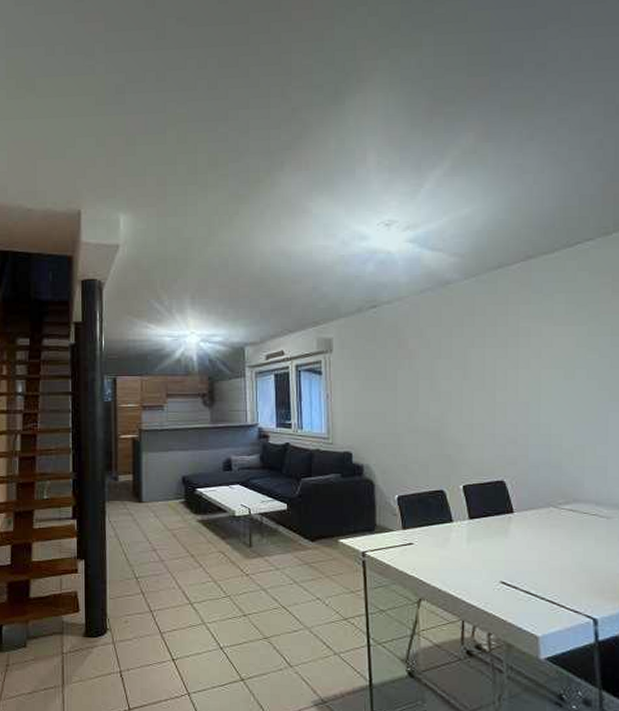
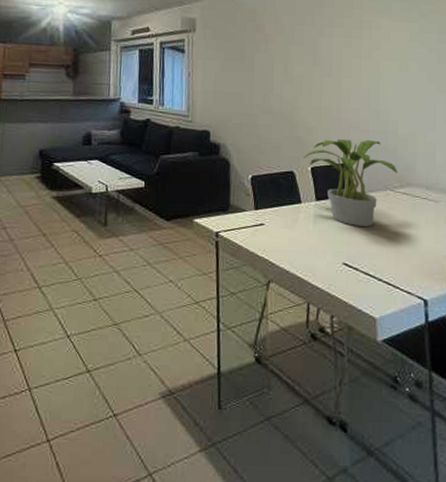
potted plant: none [454,455,563,545] -> present [303,139,398,227]

